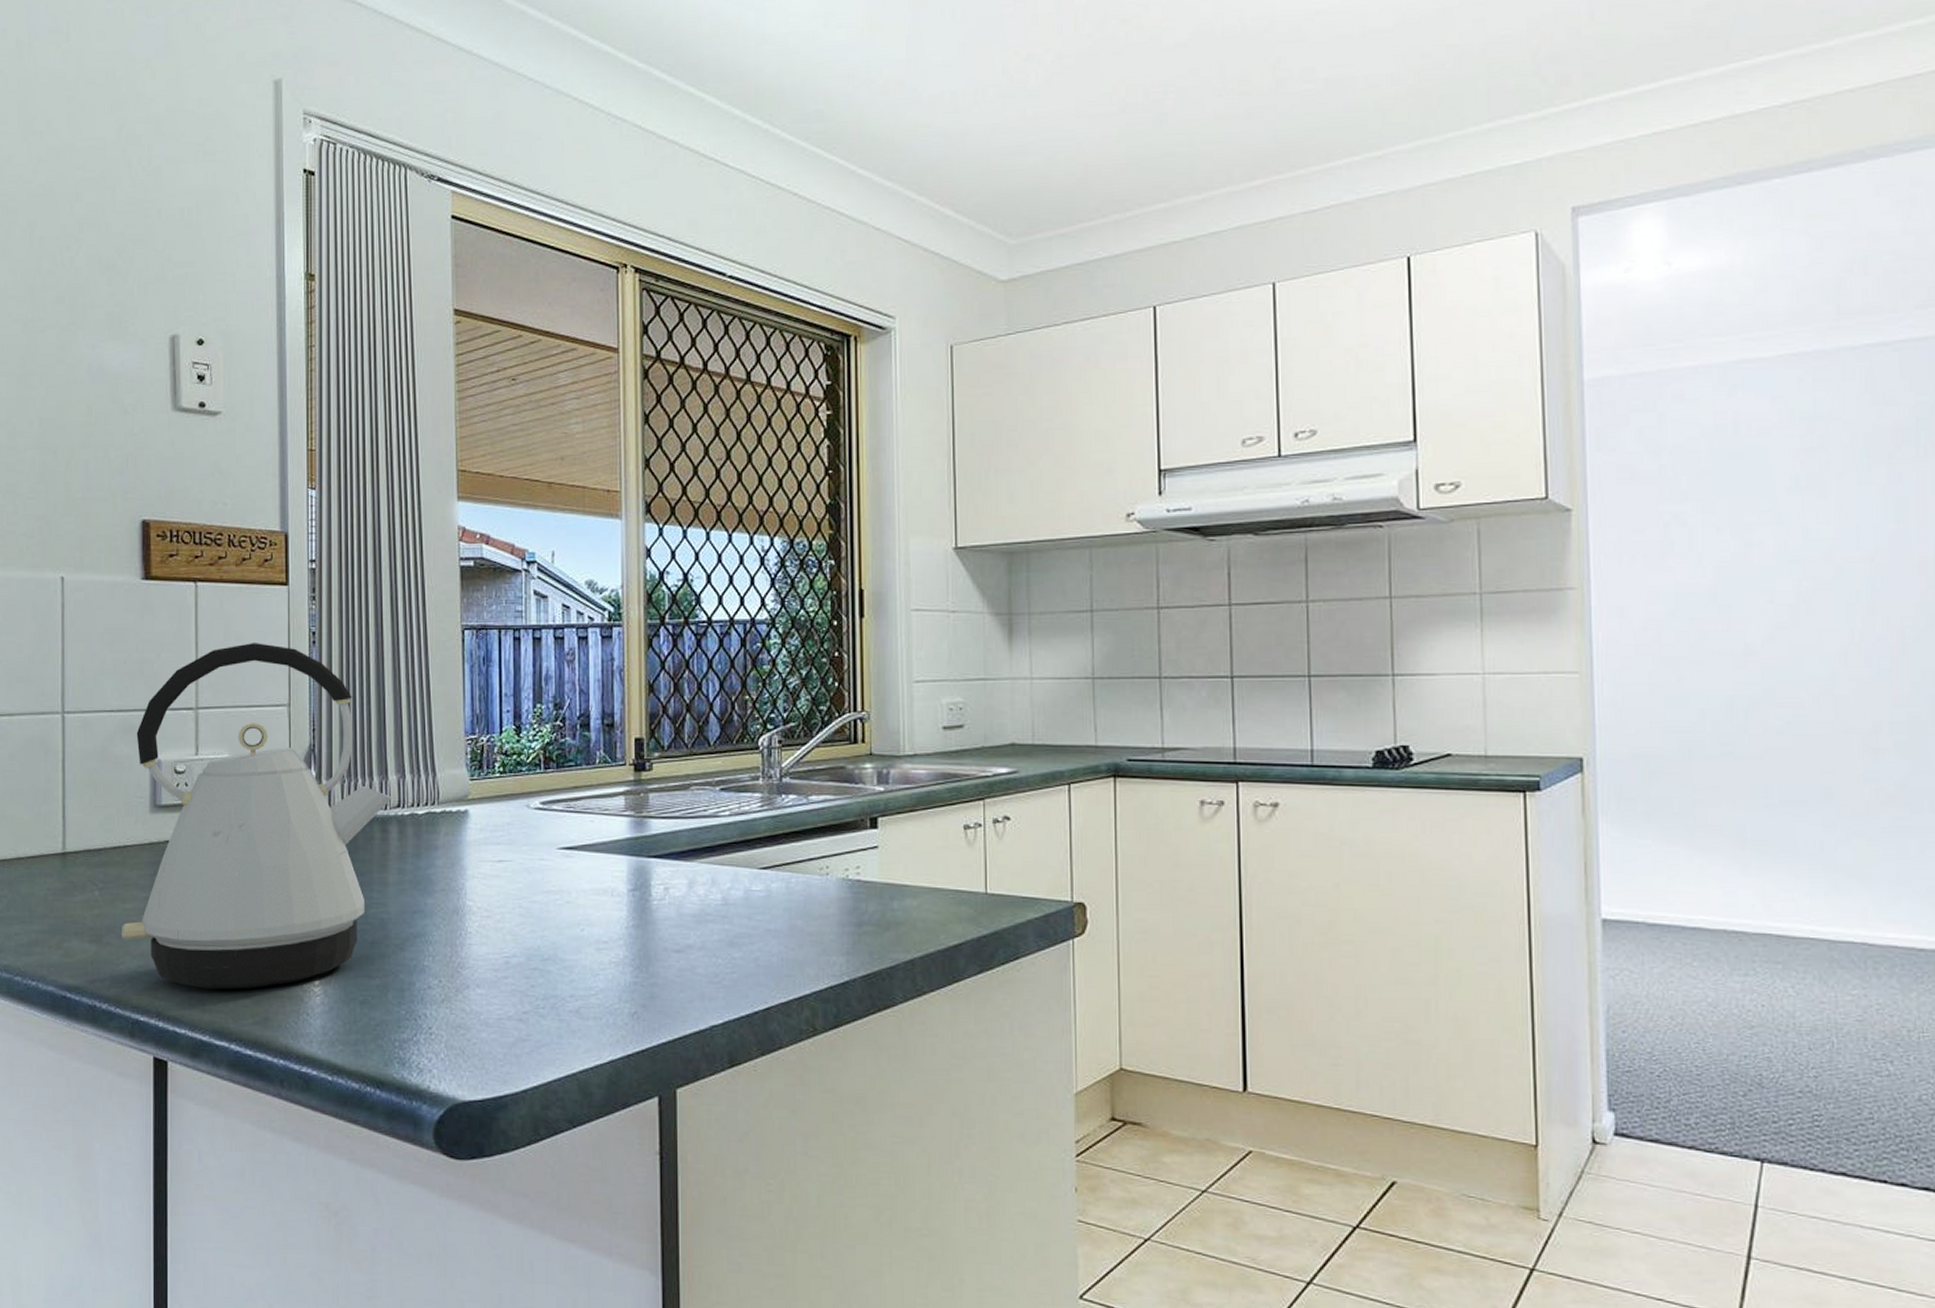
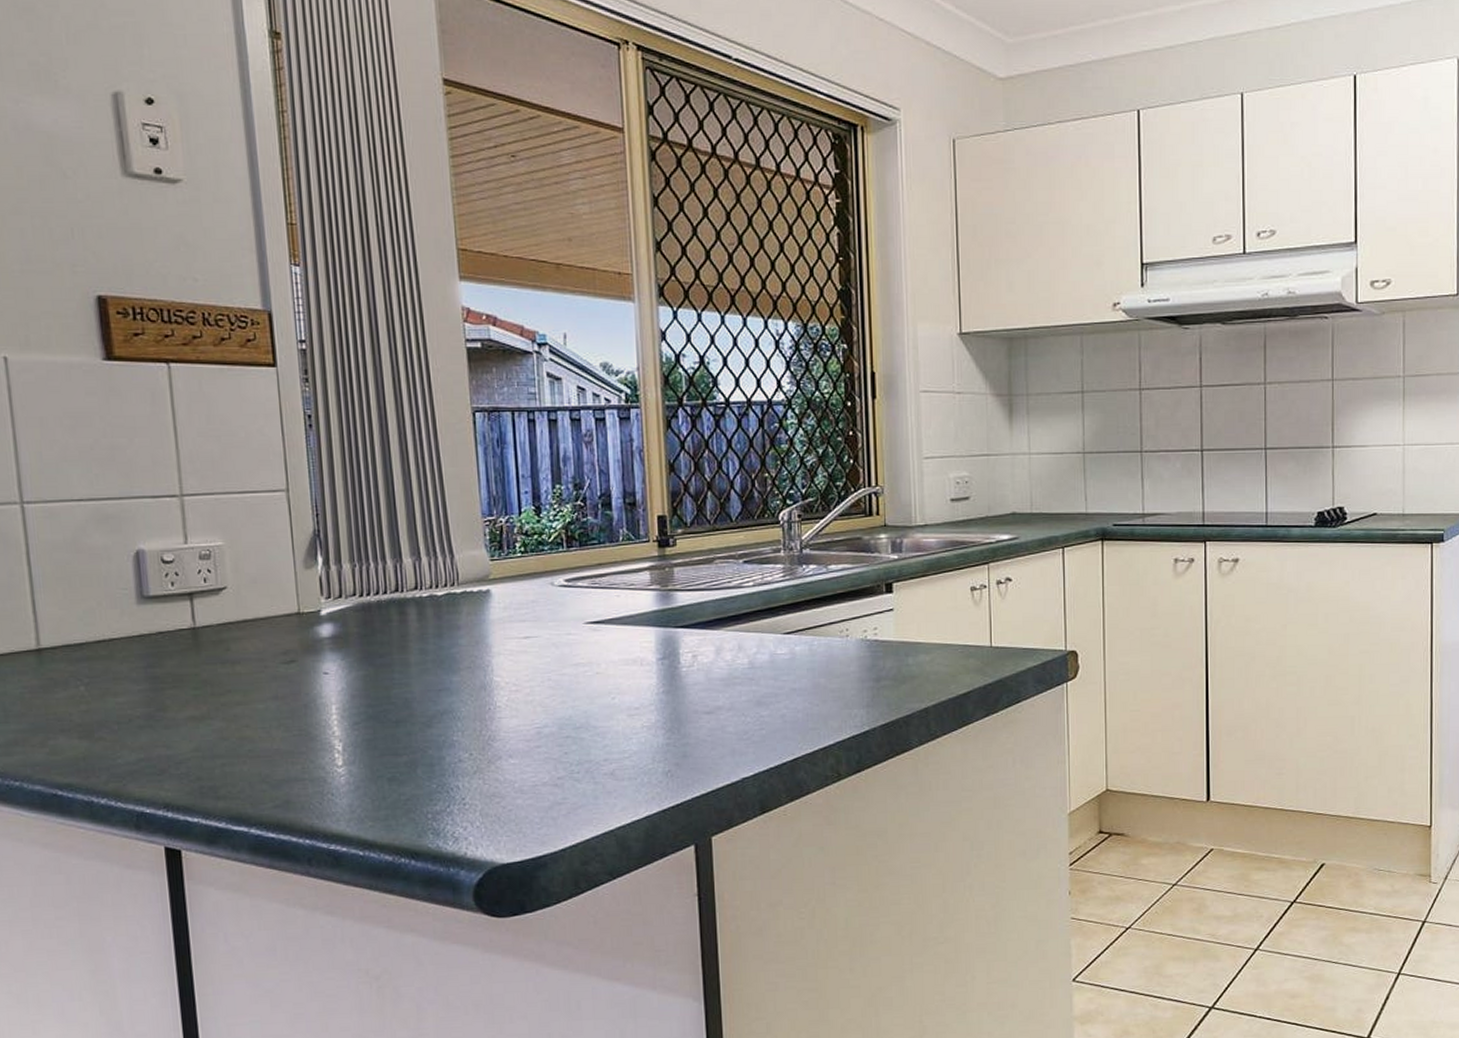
kettle: present [122,643,392,990] -> none [112,427,408,777]

